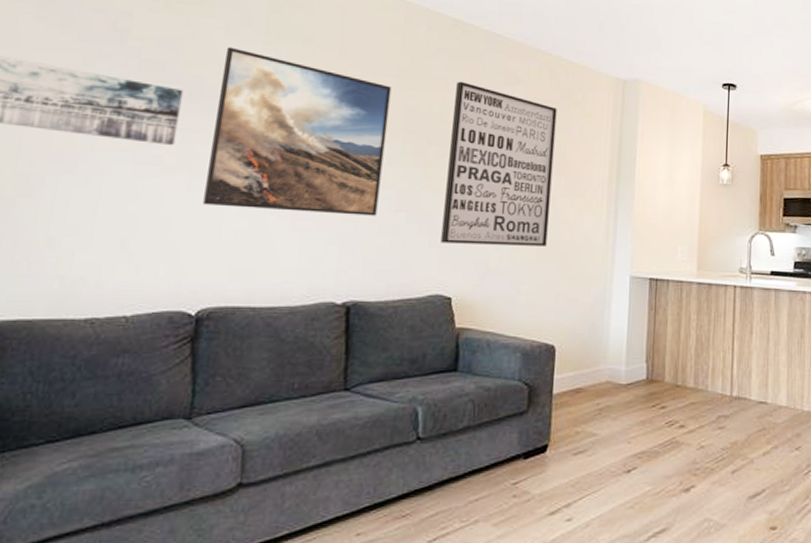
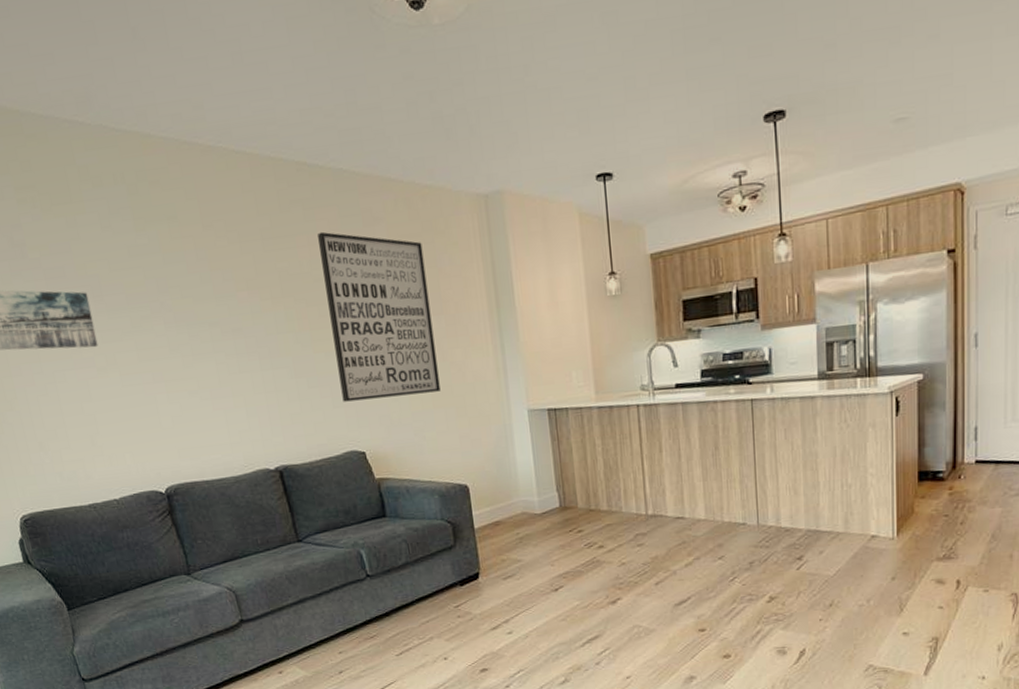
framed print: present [203,46,392,216] -> none [106,240,281,397]

